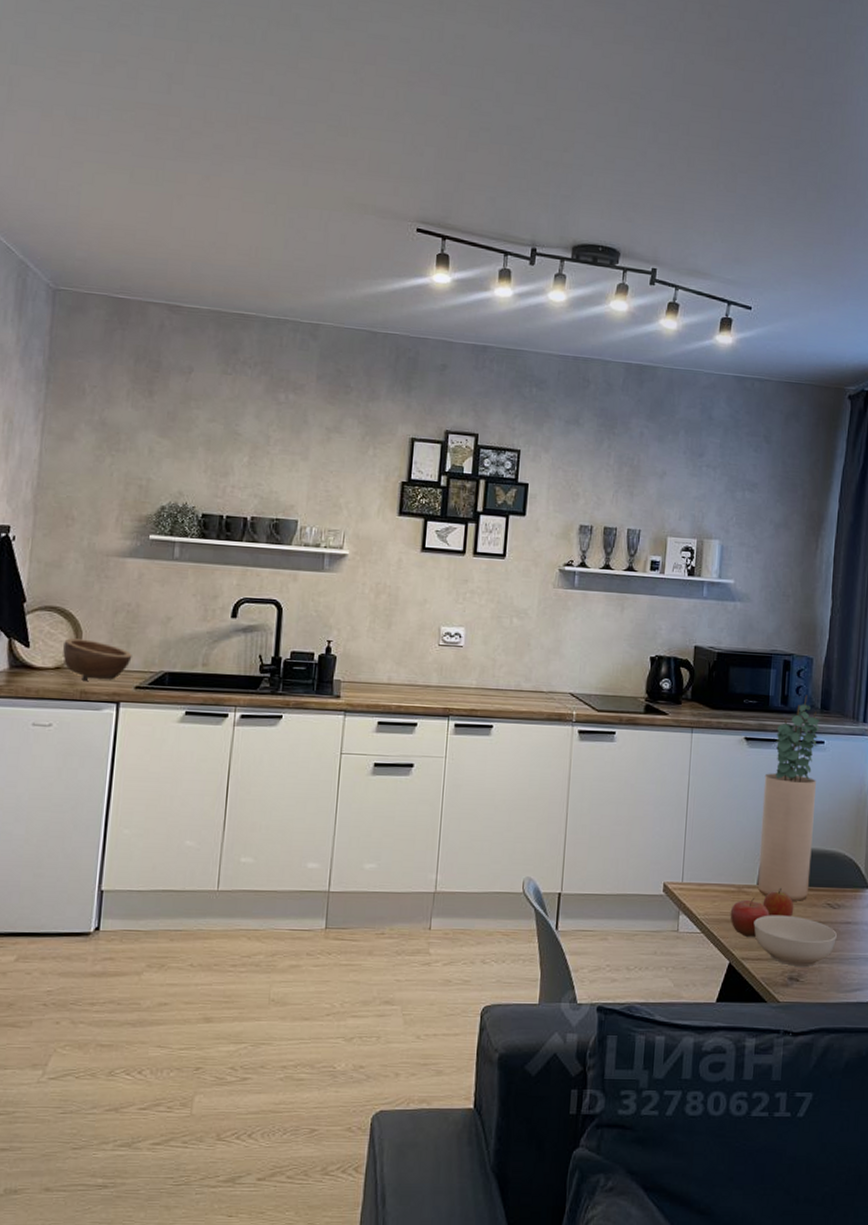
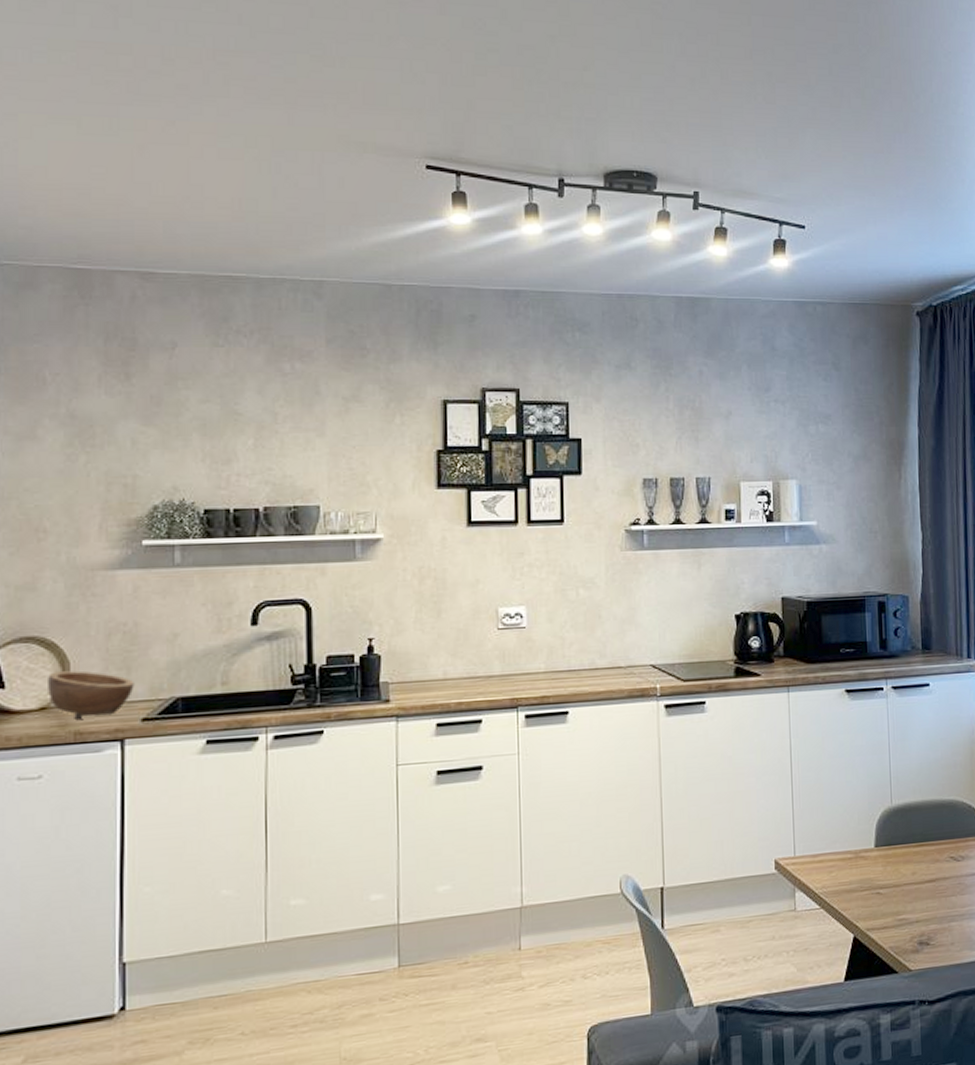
fruit: present [730,897,770,937] -> none [849,861,891,906]
bowl: present [753,915,838,966] -> none [875,875,965,930]
vase: present [757,695,820,901] -> none [870,636,930,860]
fruit: present [763,887,794,917] -> none [883,846,917,879]

